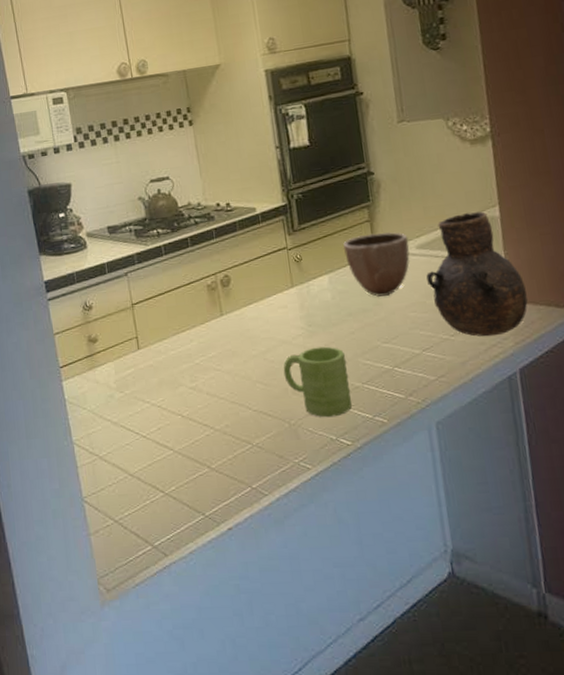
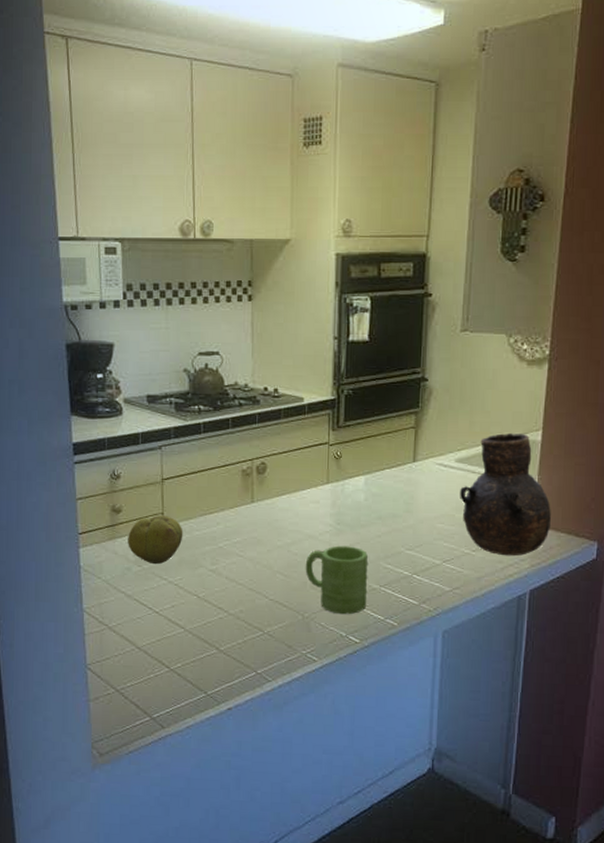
fruit: none [106,339,160,389] -> present [128,515,183,565]
decorative bowl: present [343,231,411,298] -> none [384,441,450,506]

